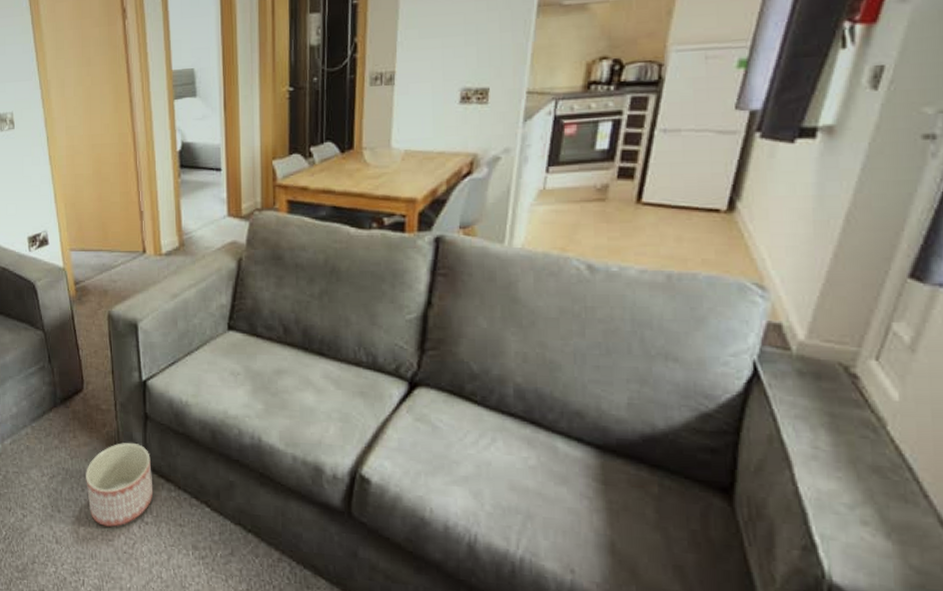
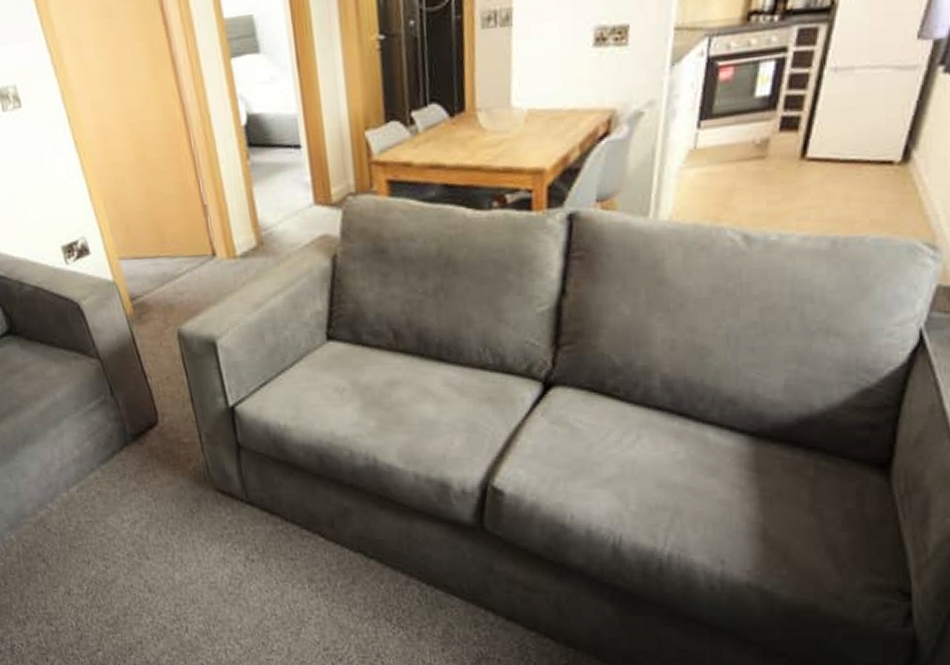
planter: present [86,442,154,527] -> none [173,476,257,569]

